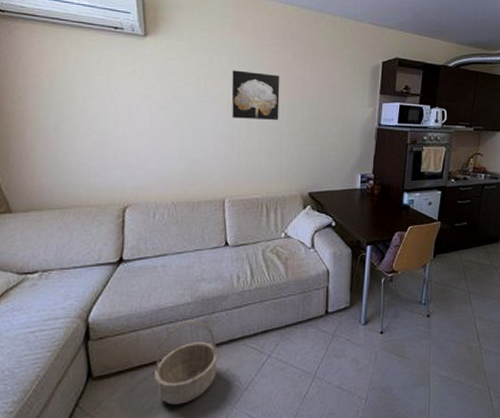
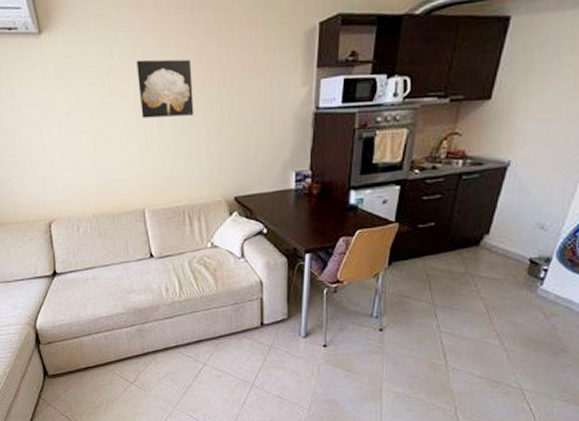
basket: present [154,321,218,405] -> none [99,330,156,402]

